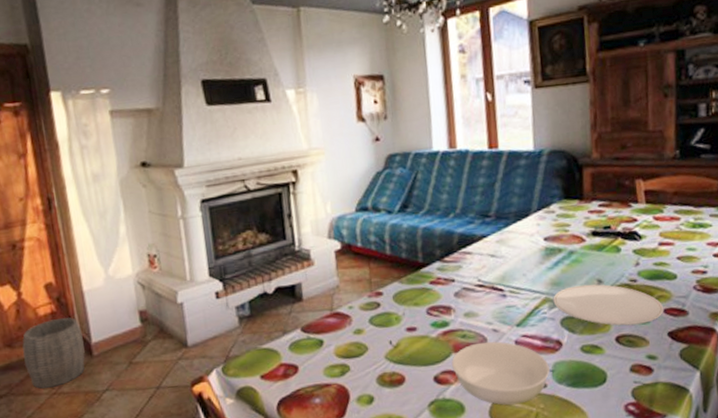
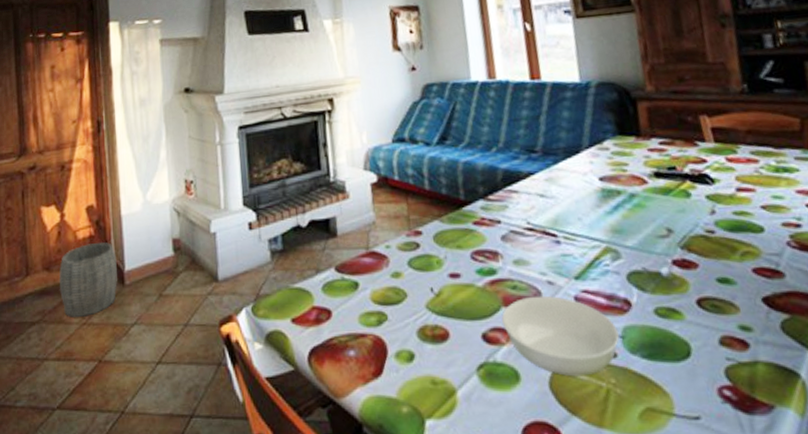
plate: present [553,284,664,326] -> none [615,233,754,286]

